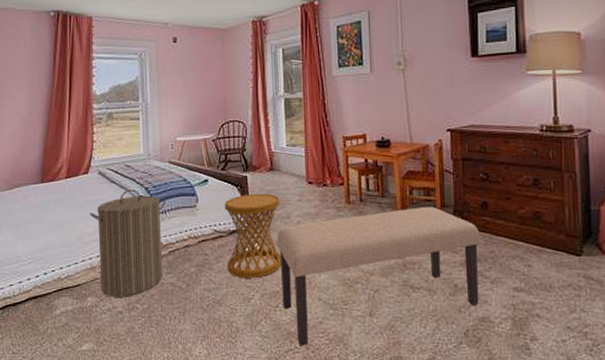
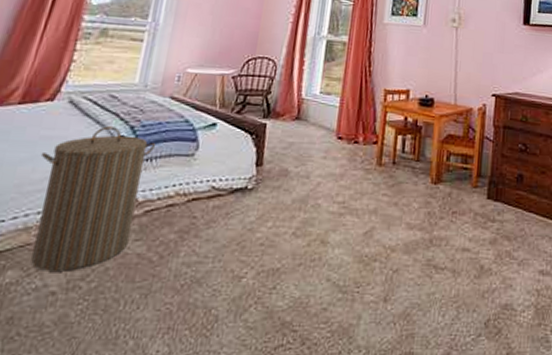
side table: present [225,193,282,278] -> none [218,145,301,250]
bench: present [277,207,480,346] -> none [281,175,513,341]

